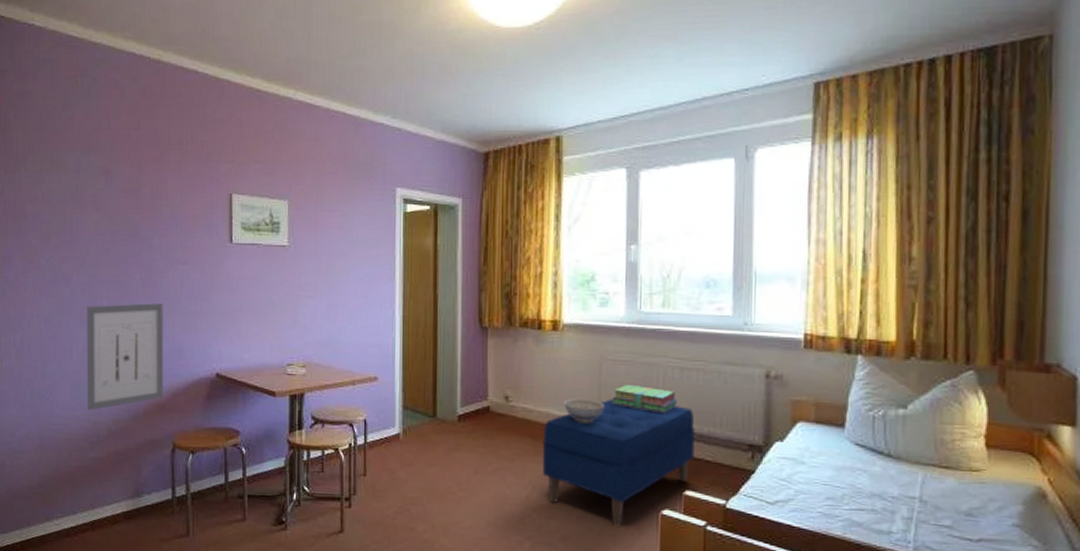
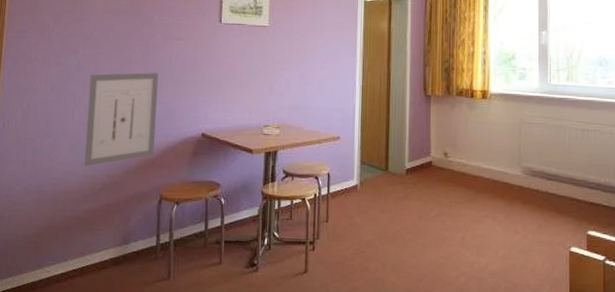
bench: present [542,398,695,528] -> none [474,154,594,263]
decorative bowl: present [563,398,605,422] -> none [491,154,524,174]
stack of books: present [612,384,677,413] -> none [530,142,580,166]

